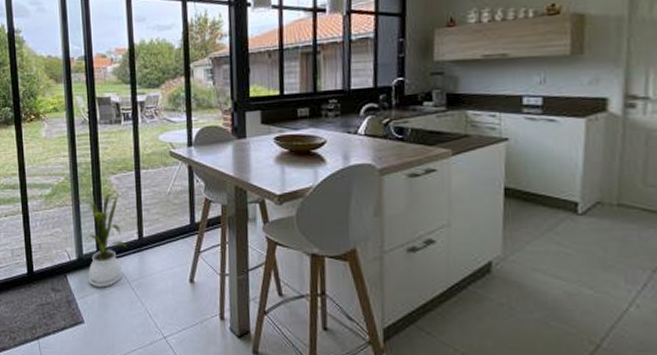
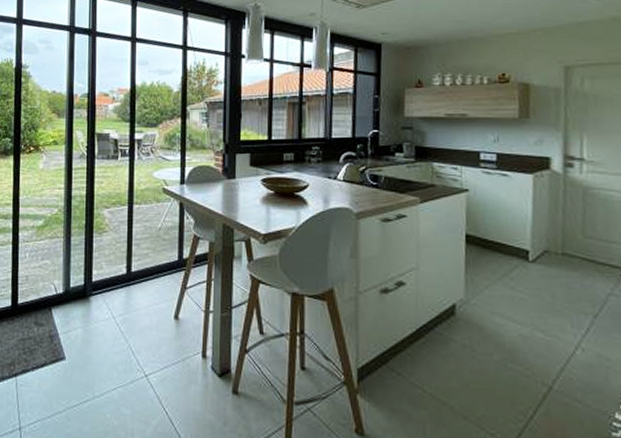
house plant: present [78,192,127,288] -> none [70,225,115,323]

